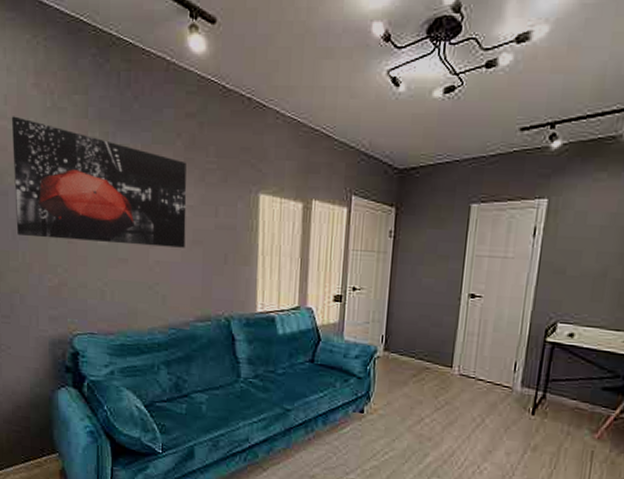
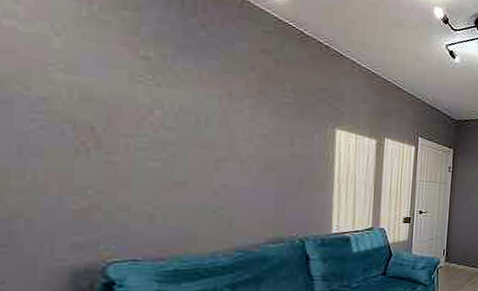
wall art: present [12,116,187,248] -> none [24,17,260,174]

